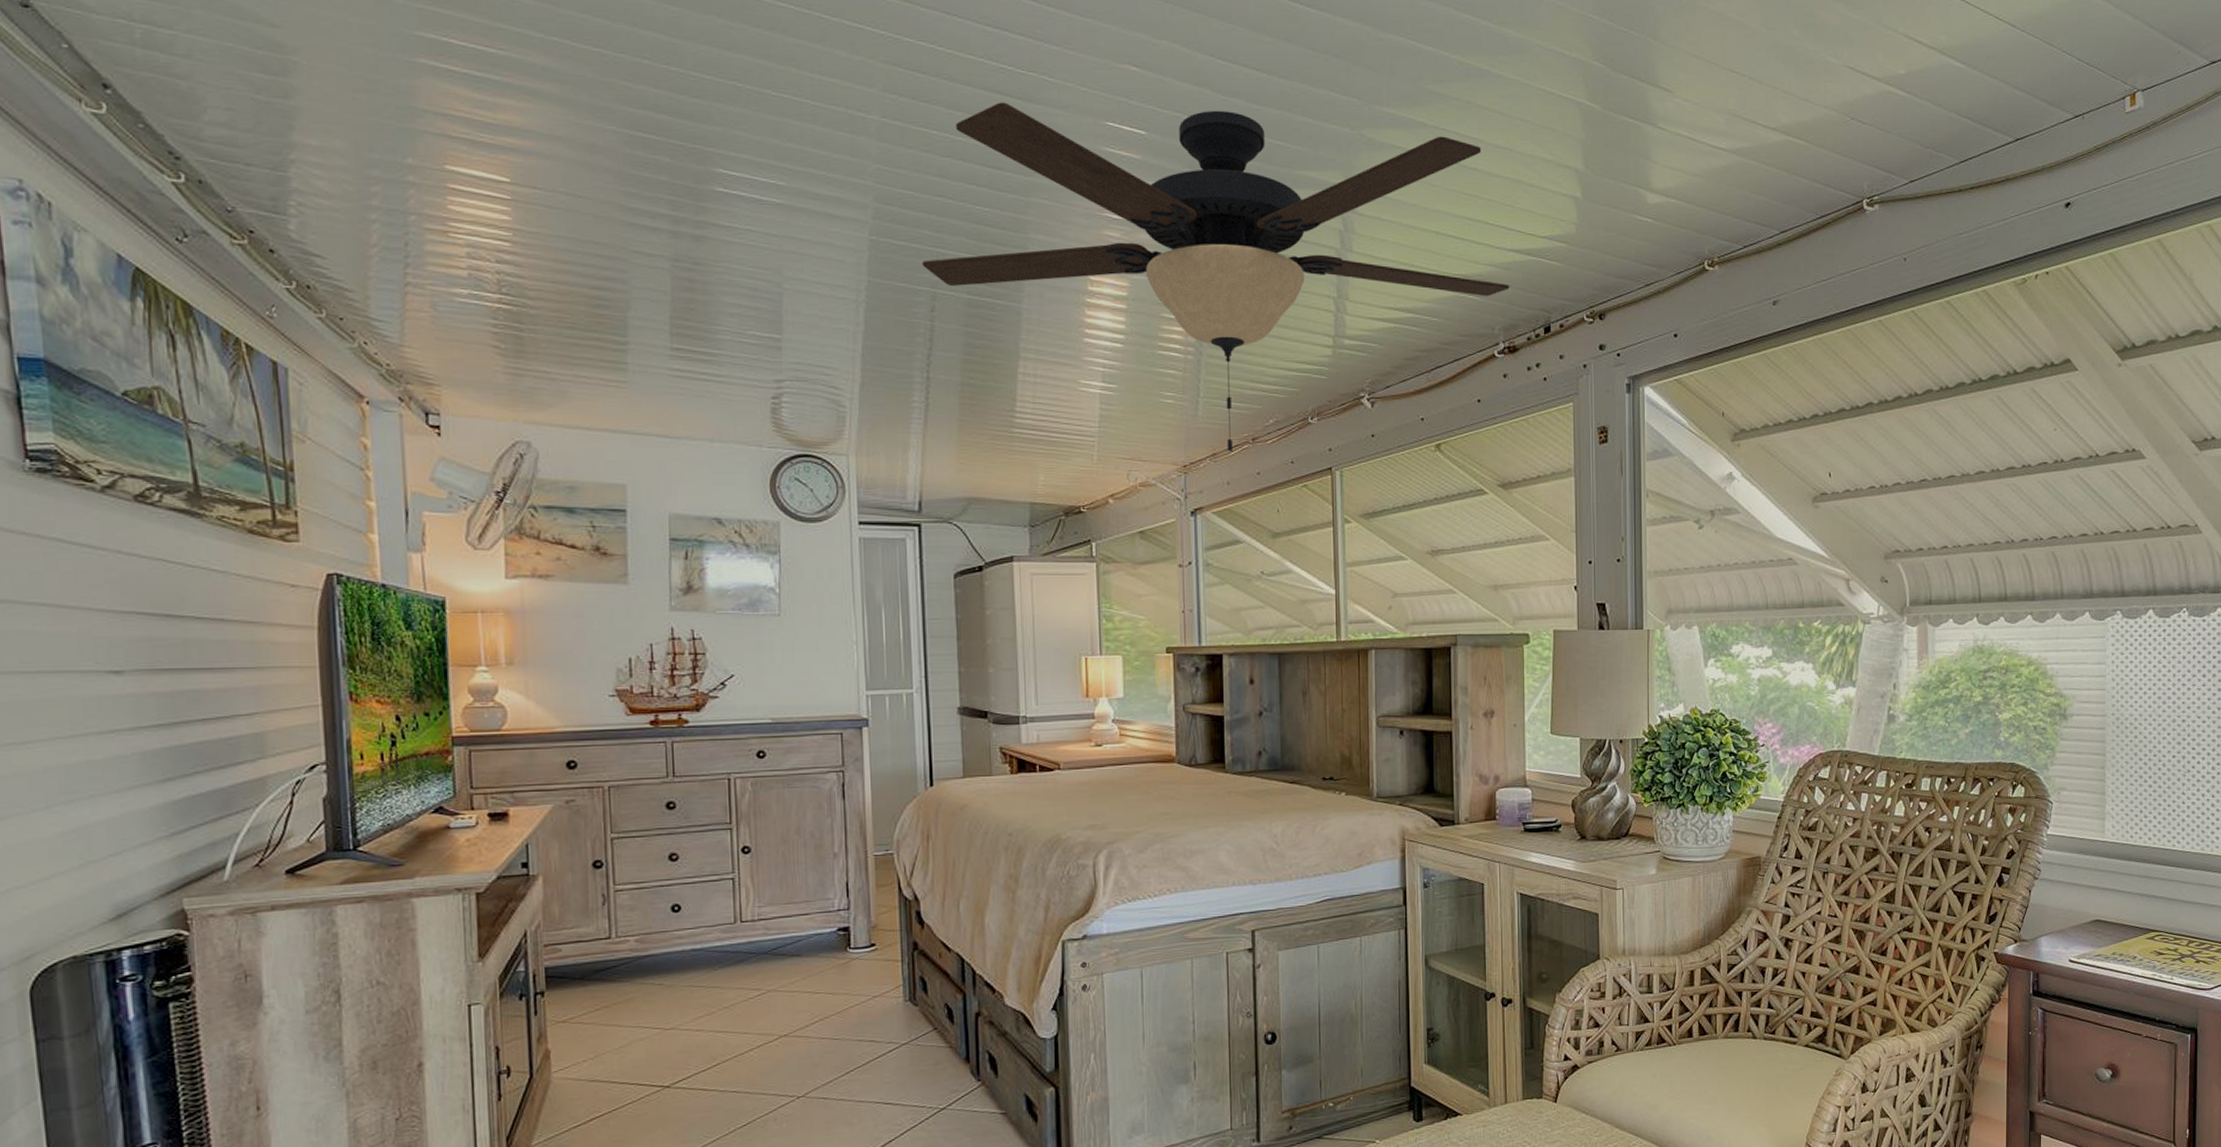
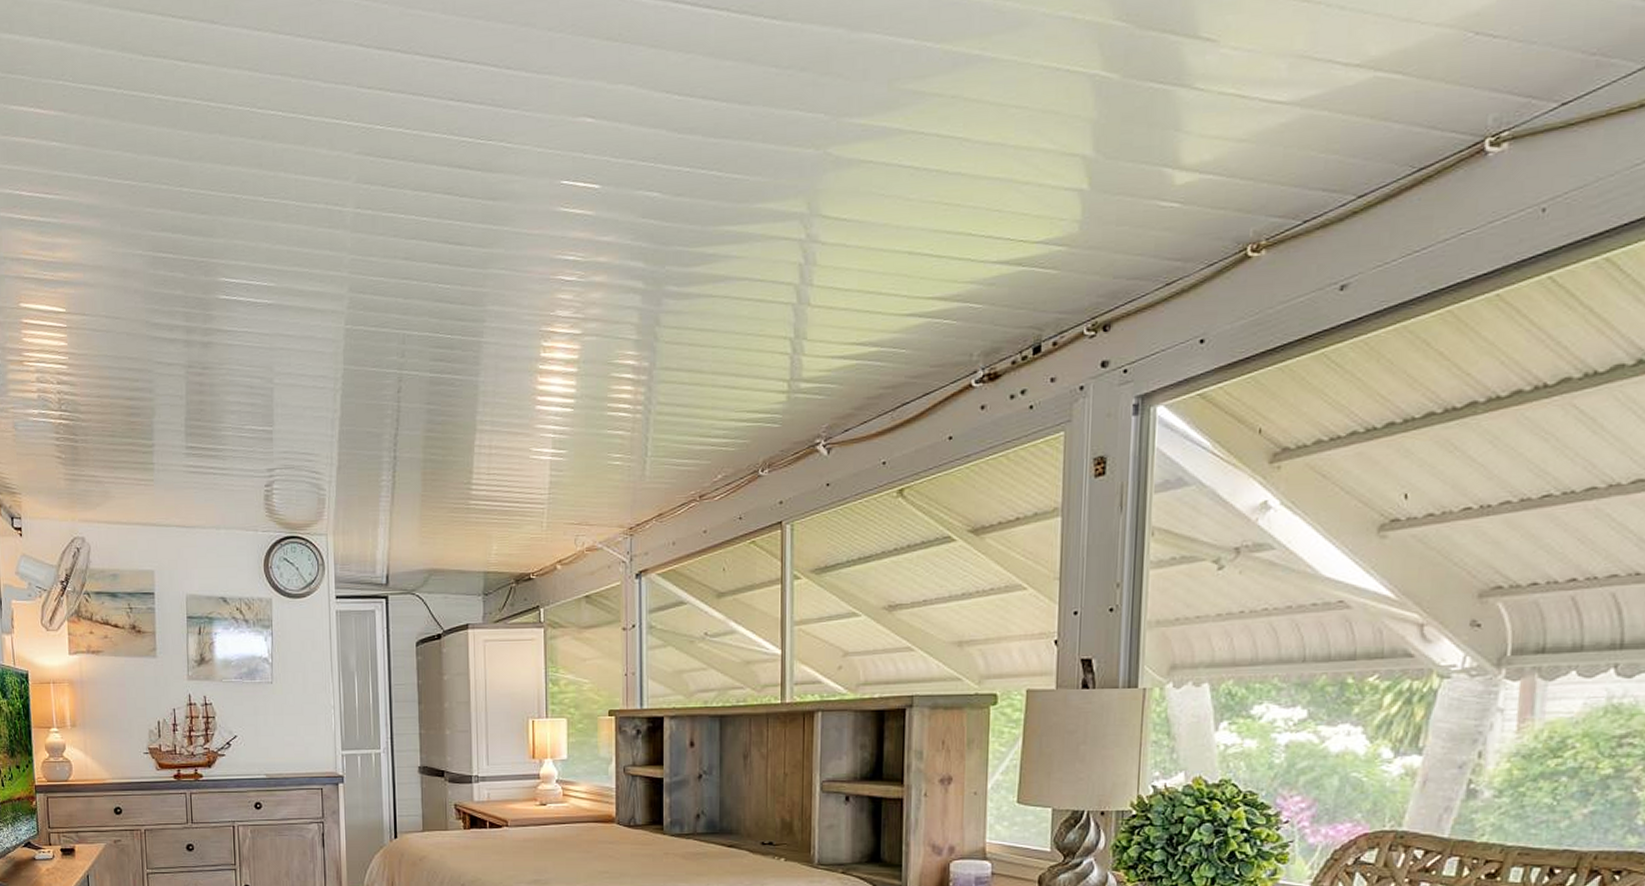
ceiling fan: present [921,102,1510,451] -> none [390,140,993,510]

